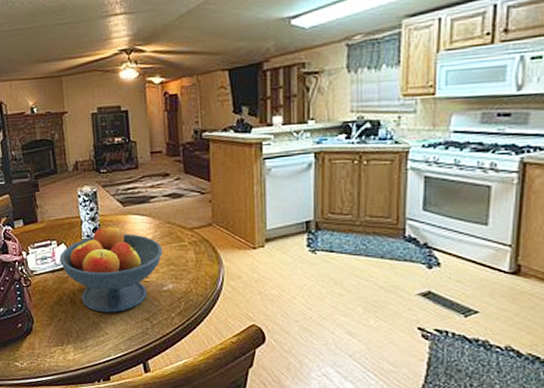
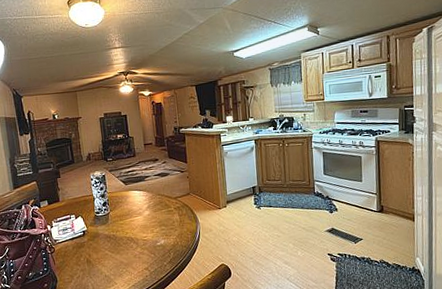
fruit bowl: present [59,224,163,313] -> none [77,199,156,268]

